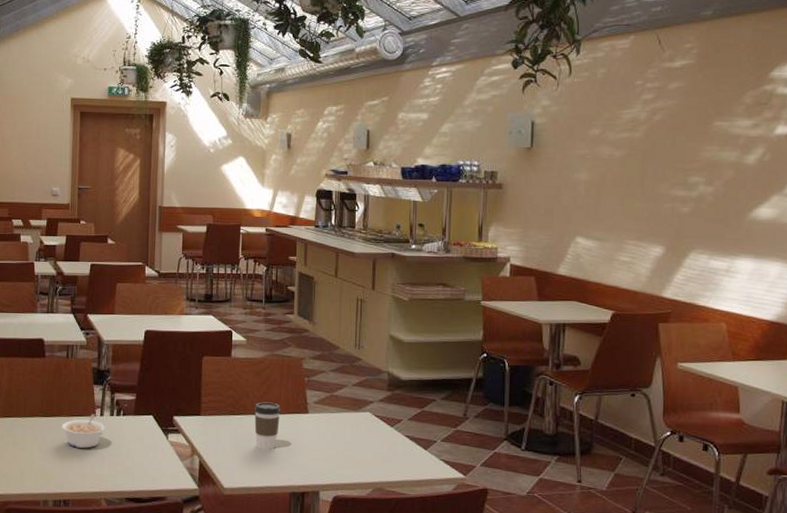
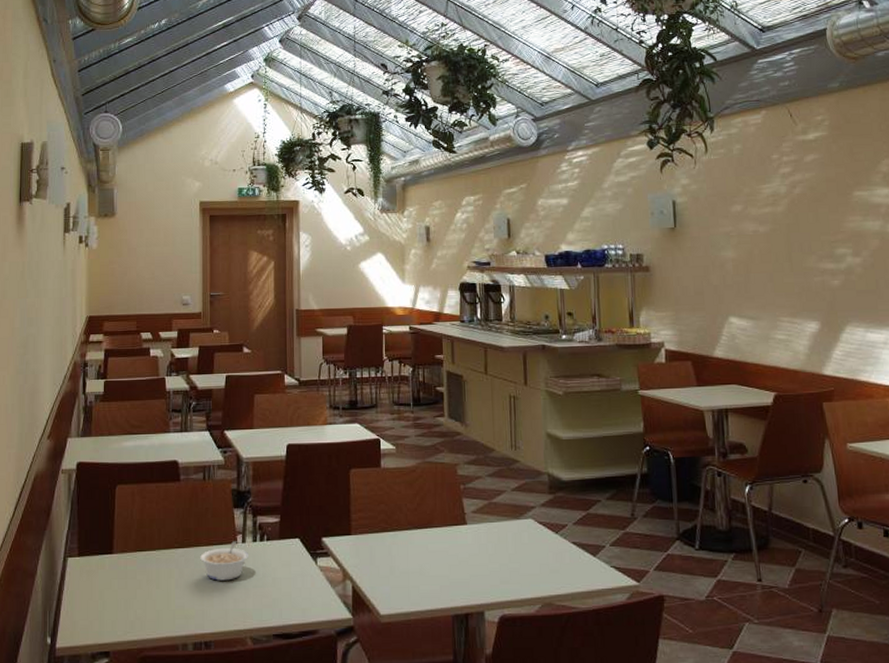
coffee cup: present [253,402,281,450] -> none [408,515,437,569]

